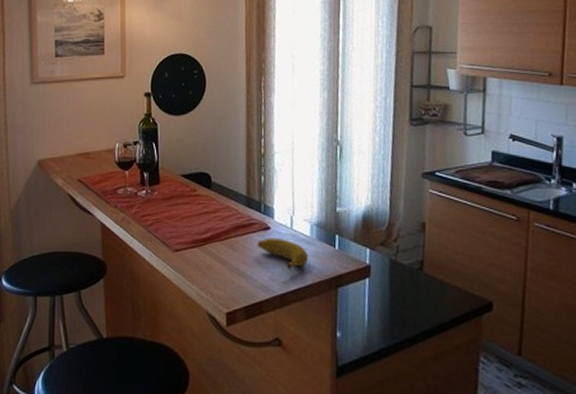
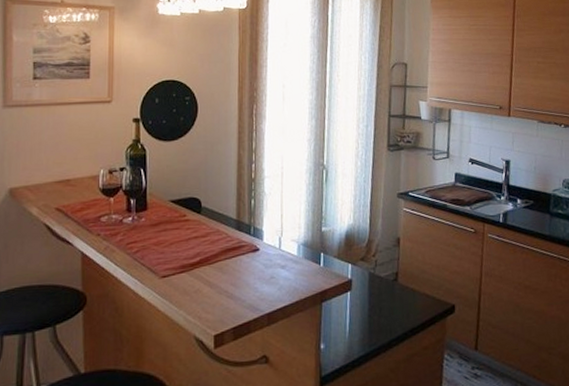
banana: present [257,238,309,270] -> none [246,258,296,289]

